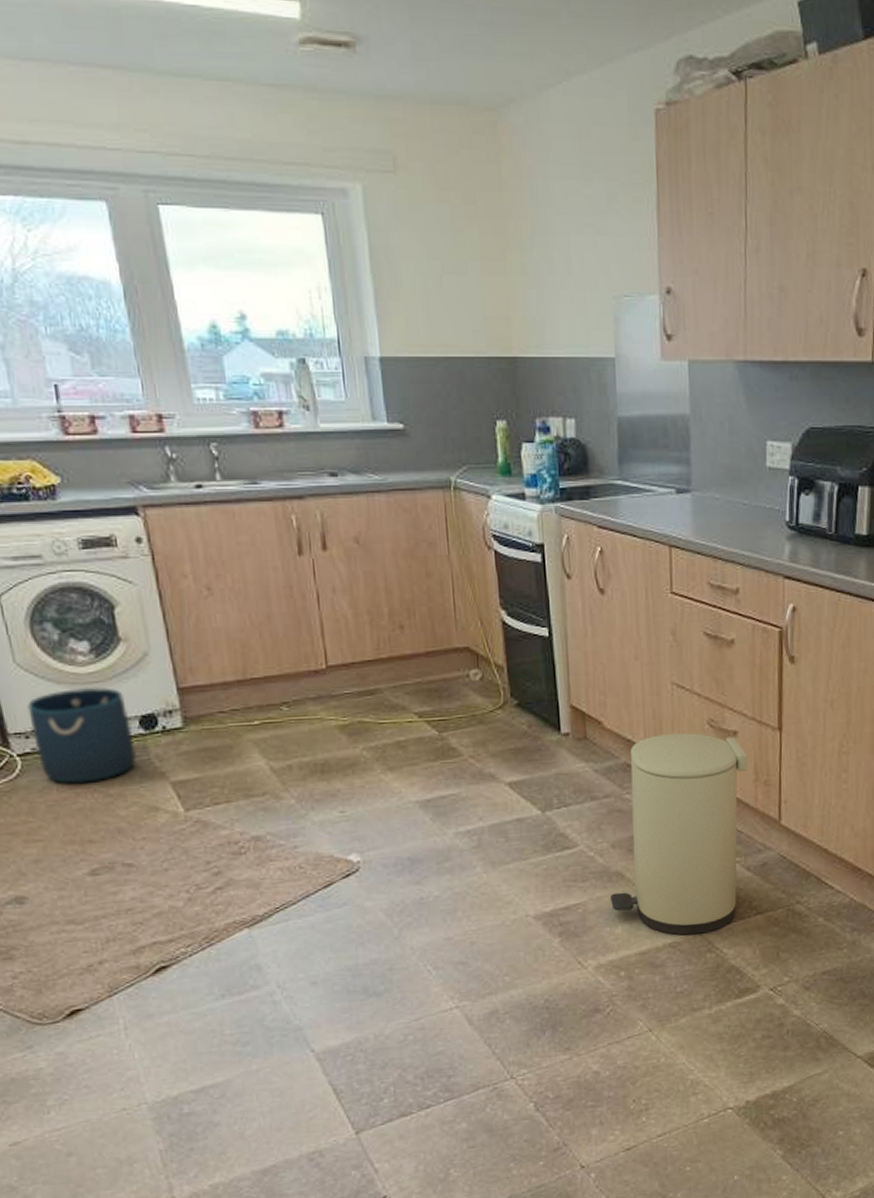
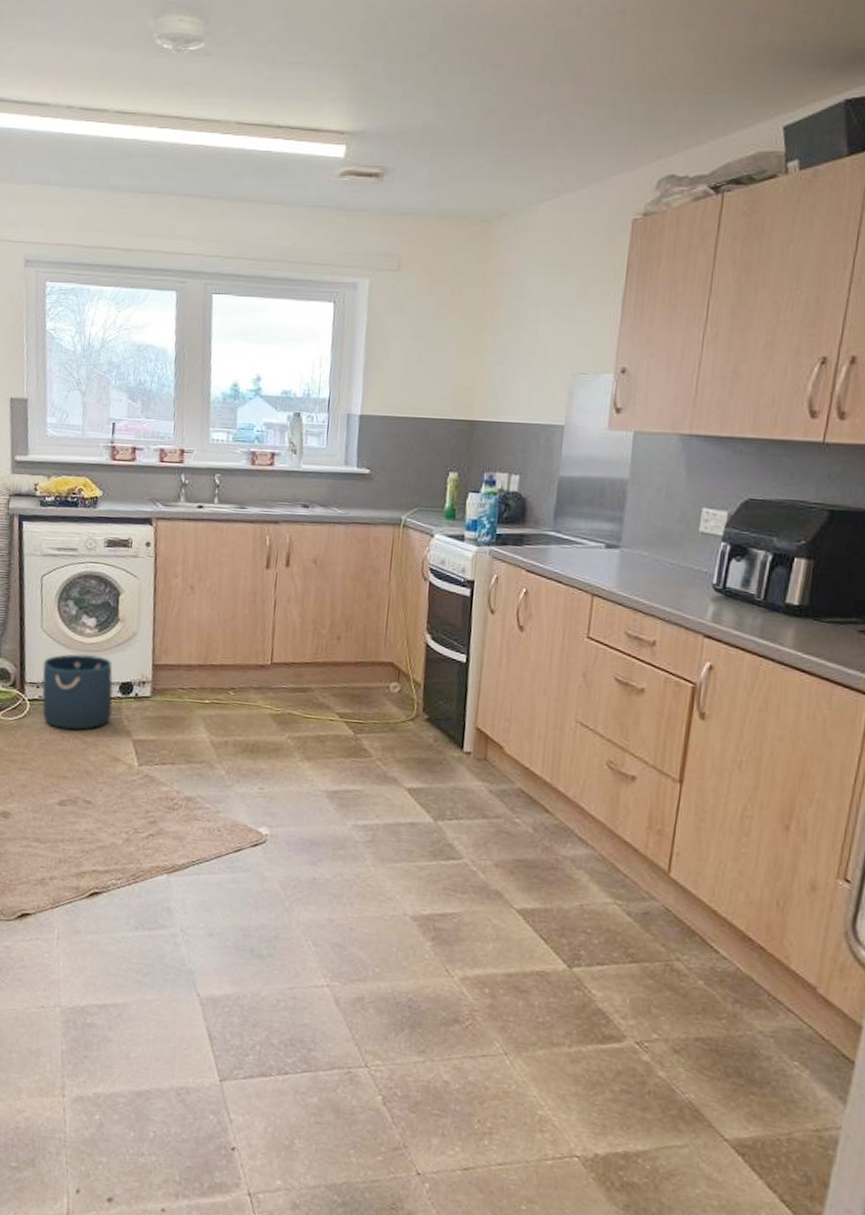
pedal bin: present [609,733,748,936] -> none [485,767,643,970]

